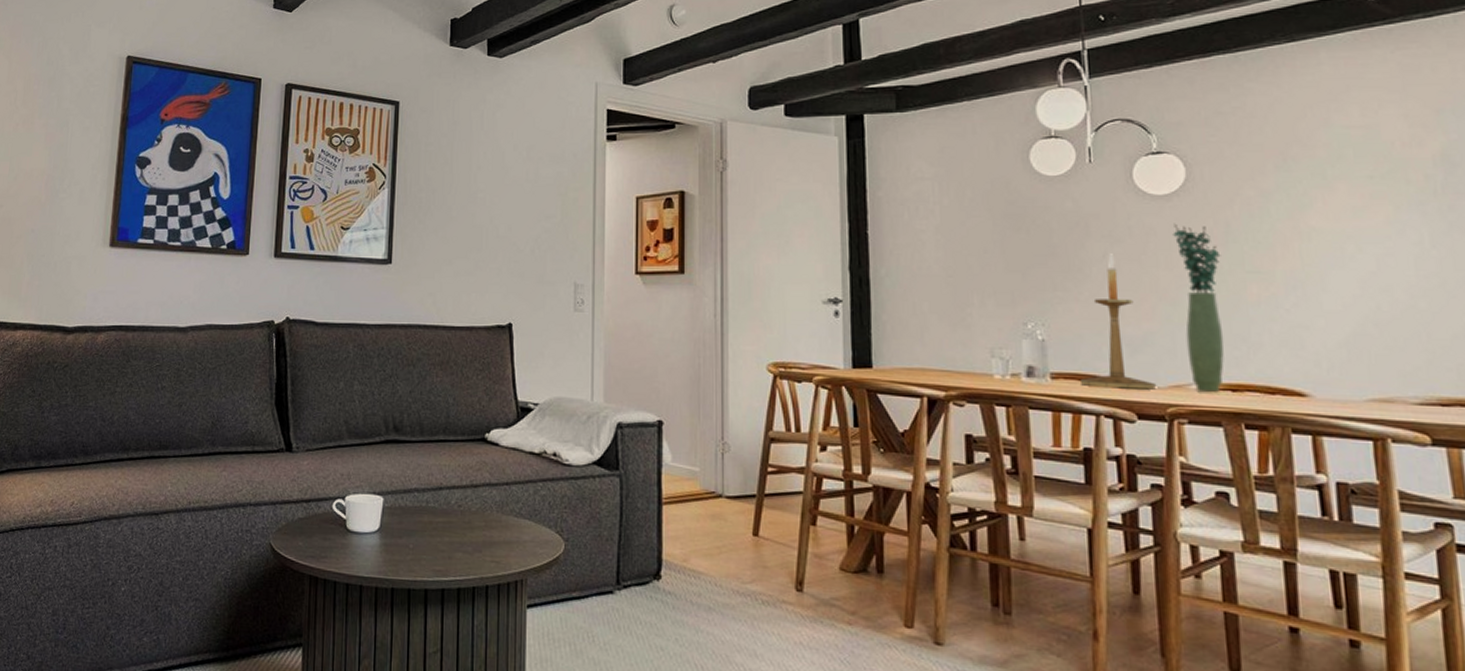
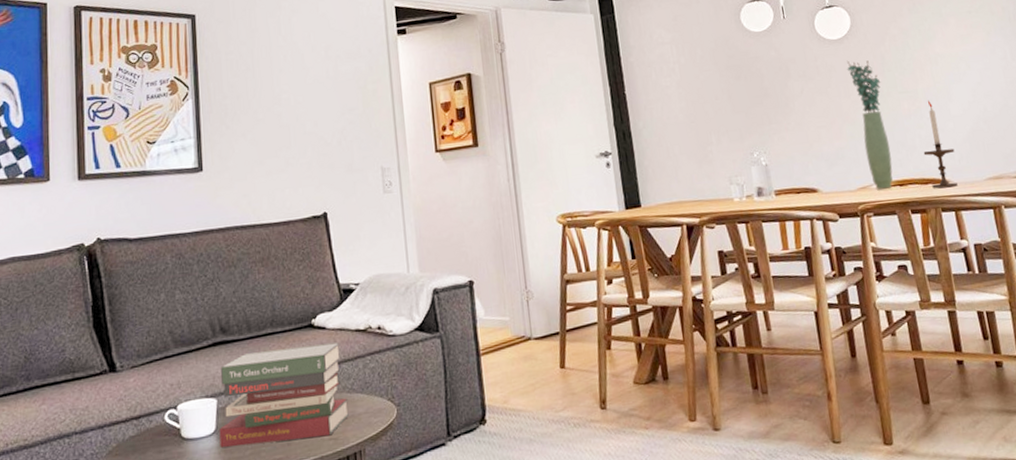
books: none [382,457,514,558] -> present [219,342,349,448]
candlestick: present [1079,254,1157,390] -> none [795,89,850,198]
candlestick: none [1273,286,1323,404] -> present [923,100,958,189]

